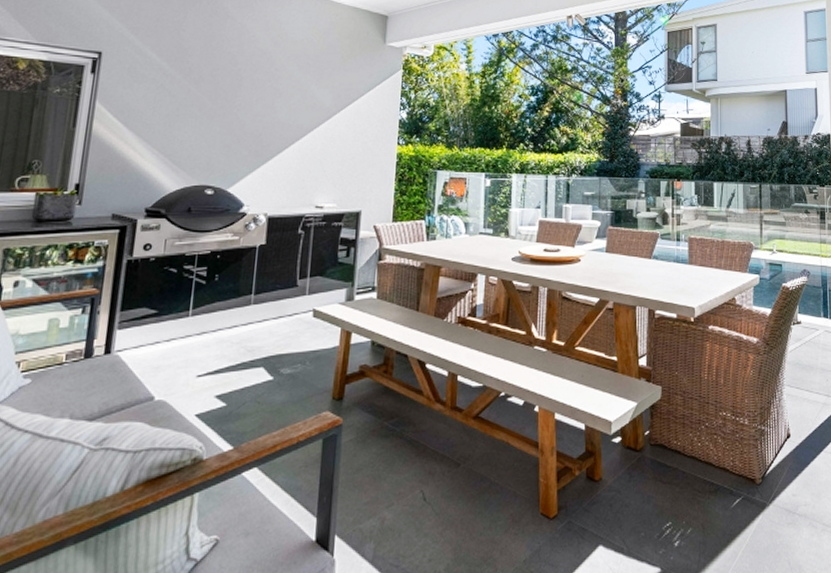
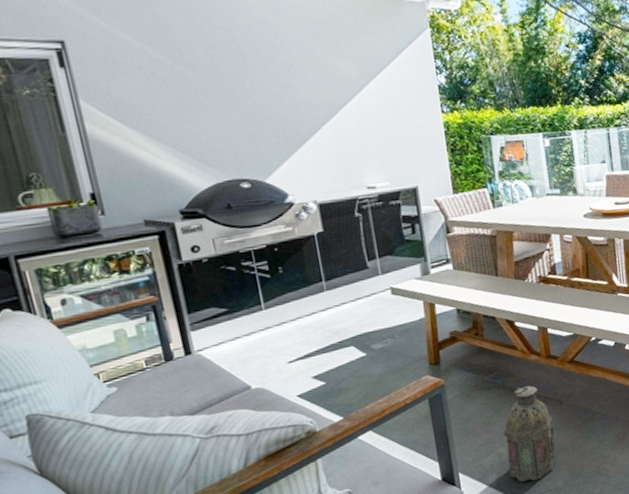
lantern: none [388,439,446,560] -> present [503,385,555,483]

